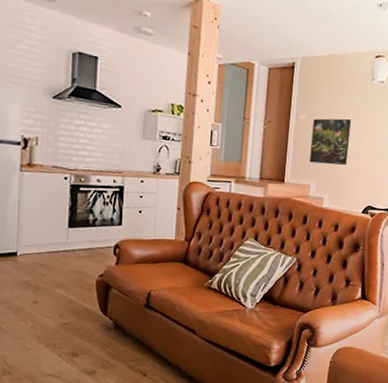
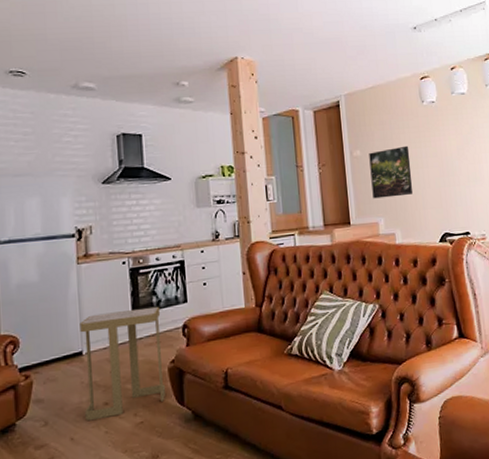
side table: none [14,221,96,315] -> present [80,306,166,421]

